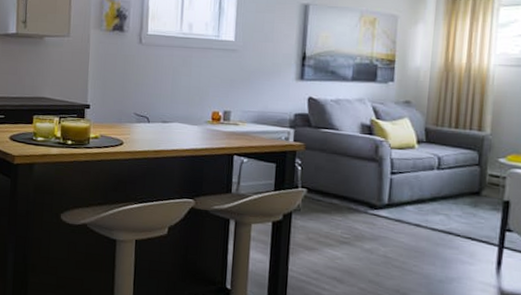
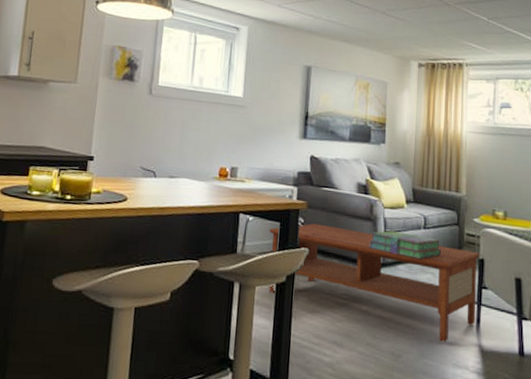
coffee table: none [264,164,507,283] -> present [269,223,481,342]
stack of books: none [372,171,457,200] -> present [368,231,441,259]

